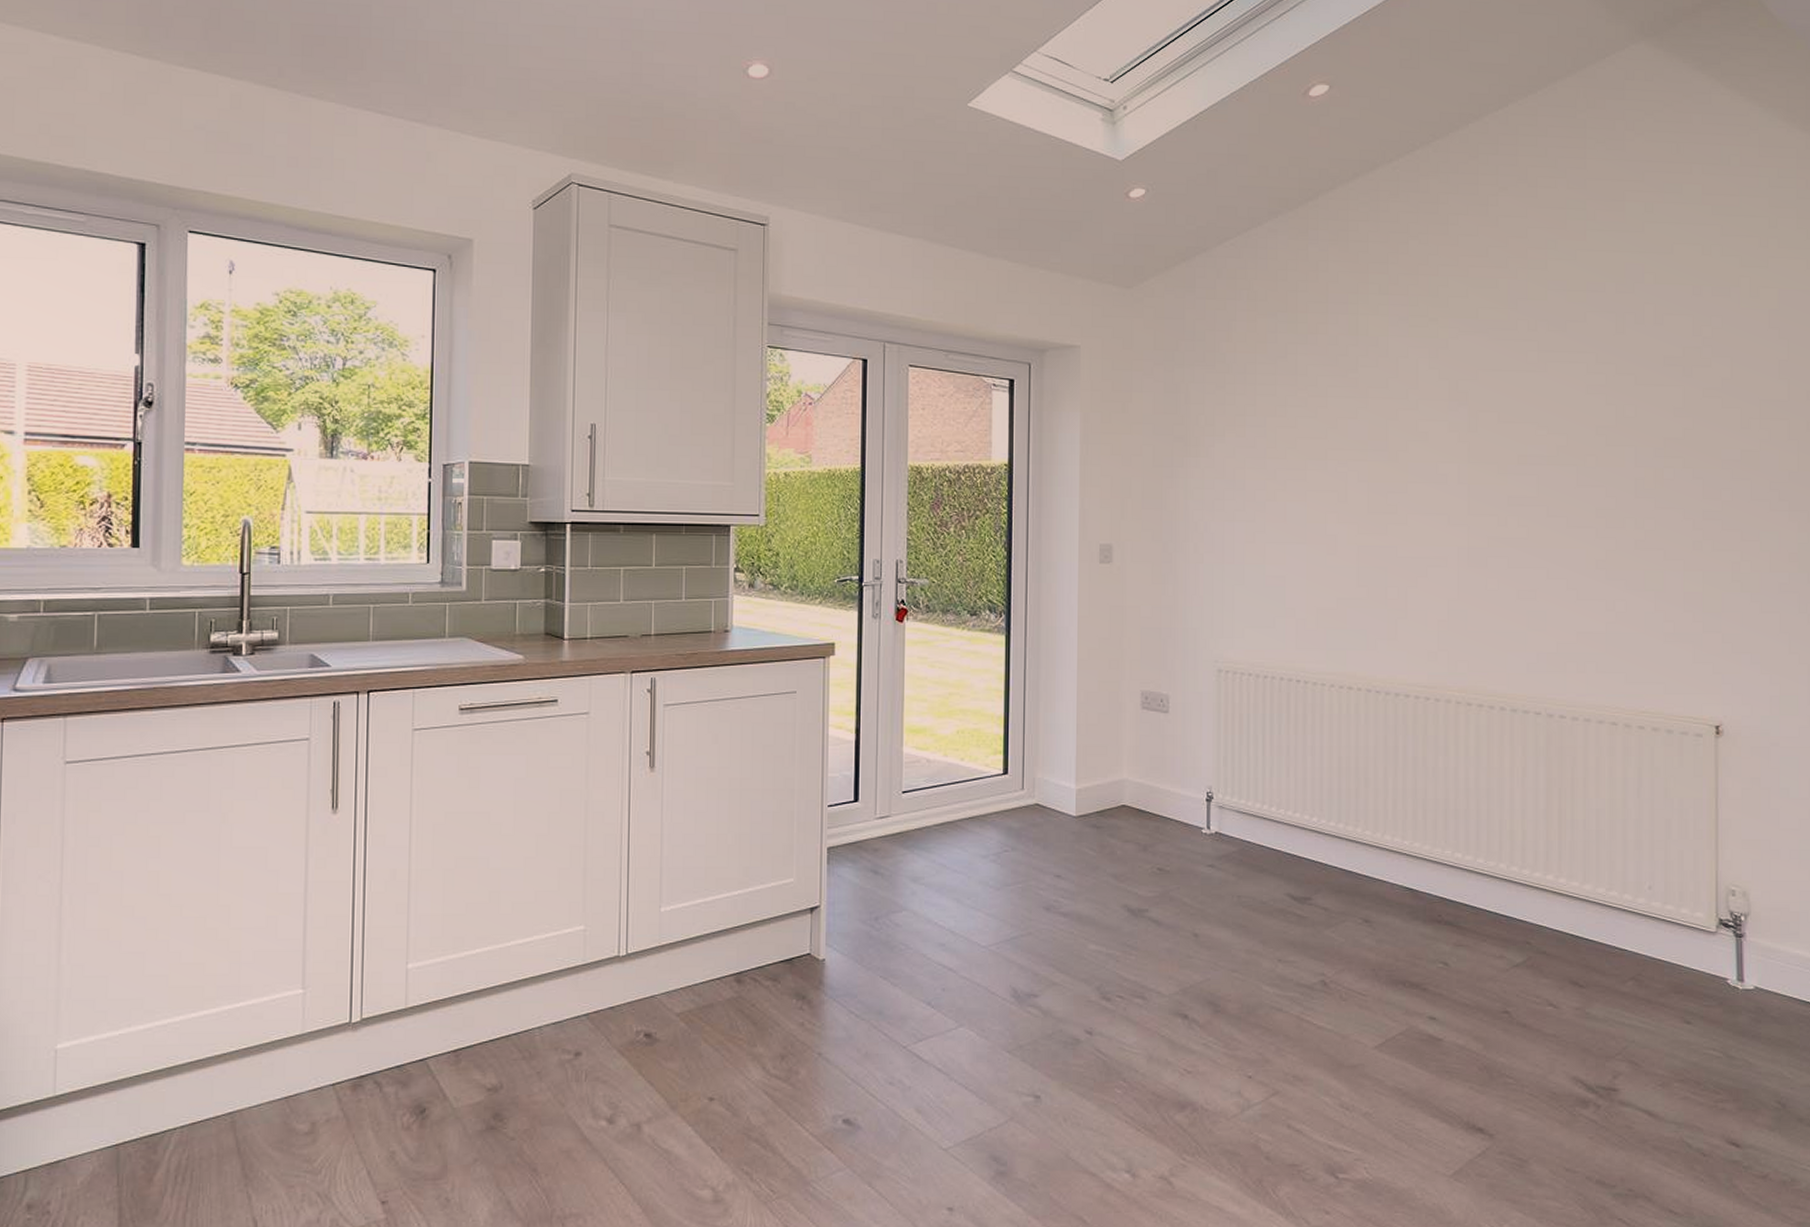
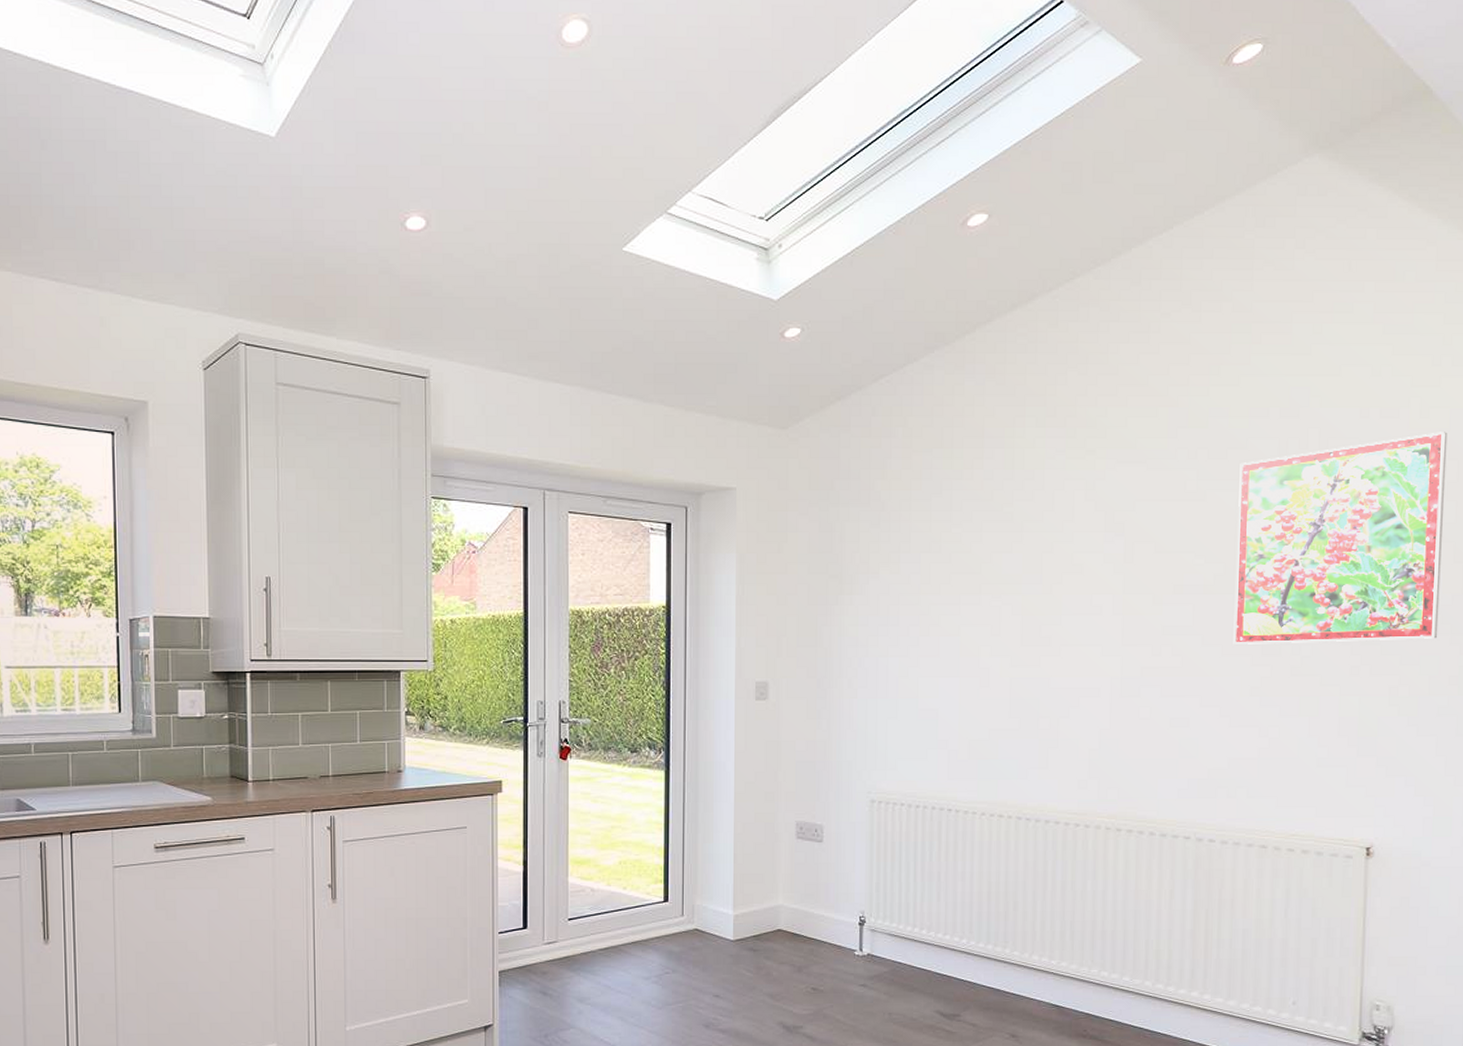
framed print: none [1577,311,1777,517] -> present [1233,432,1448,645]

